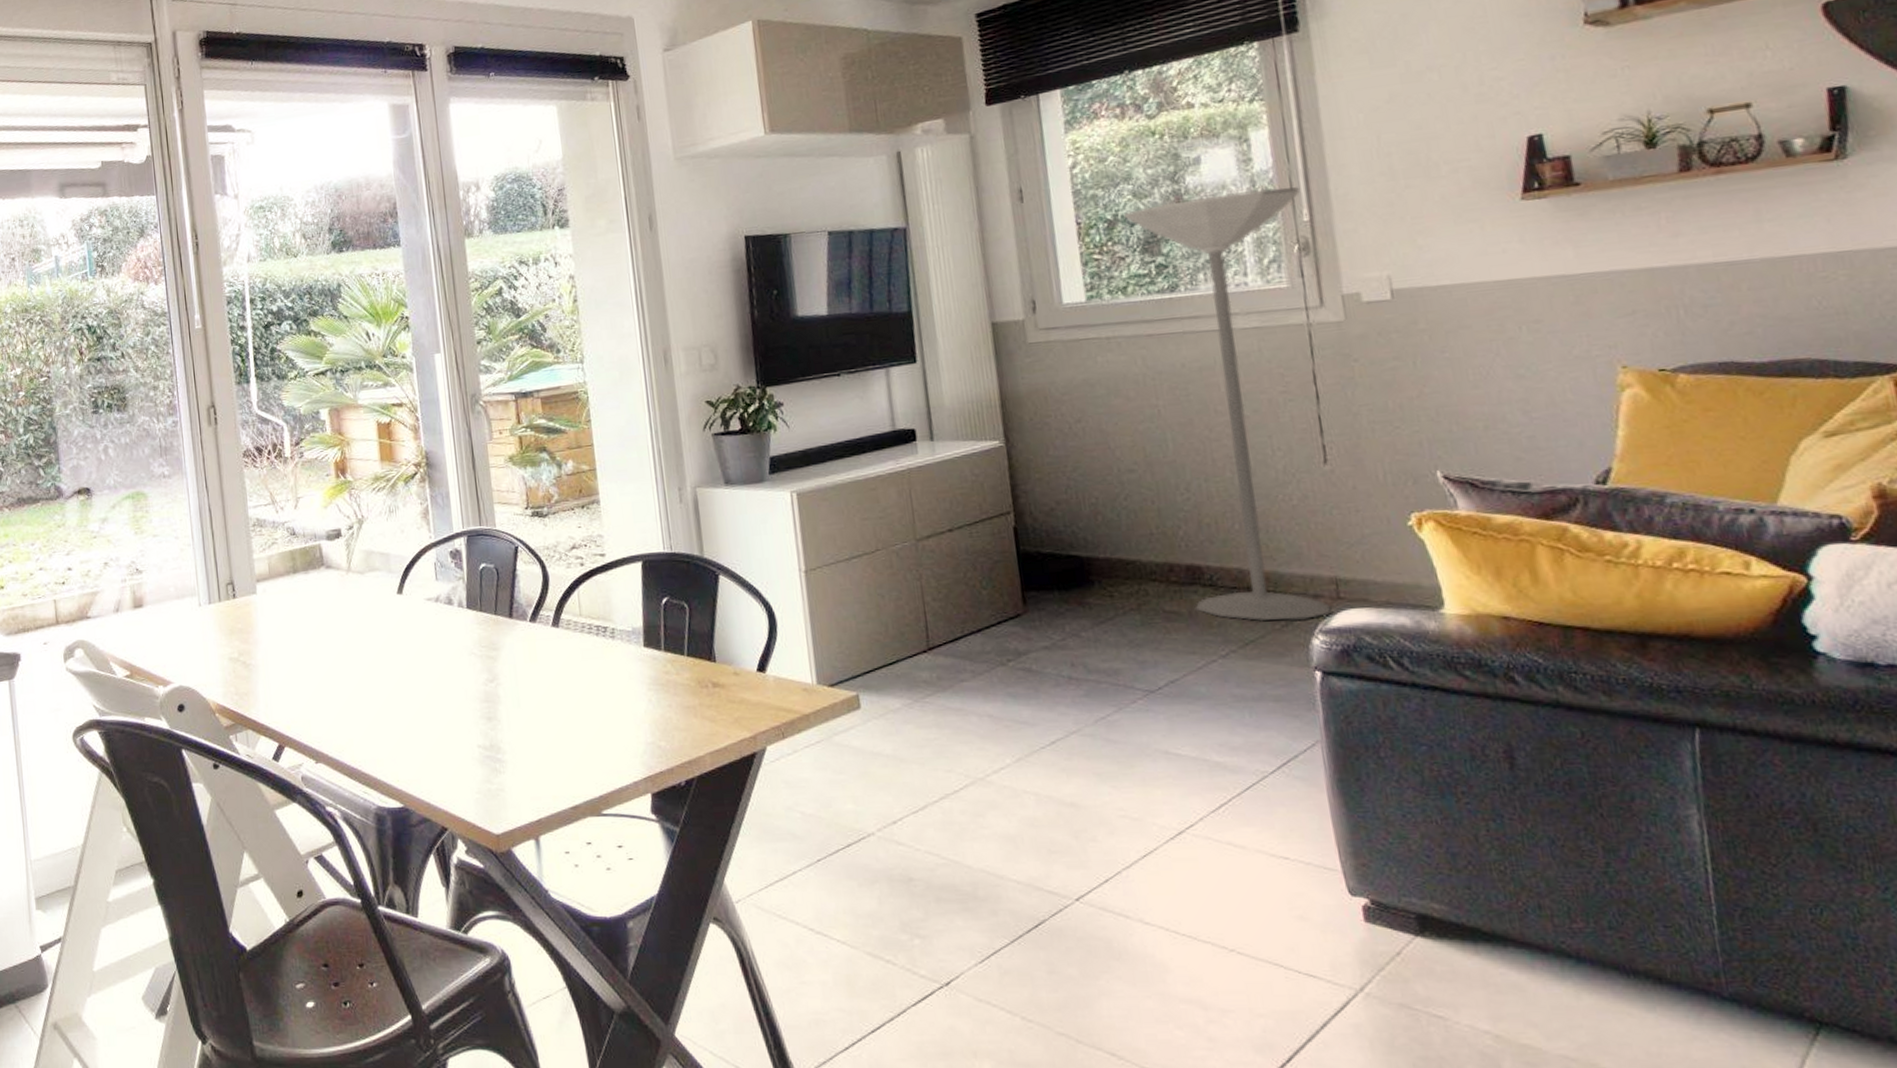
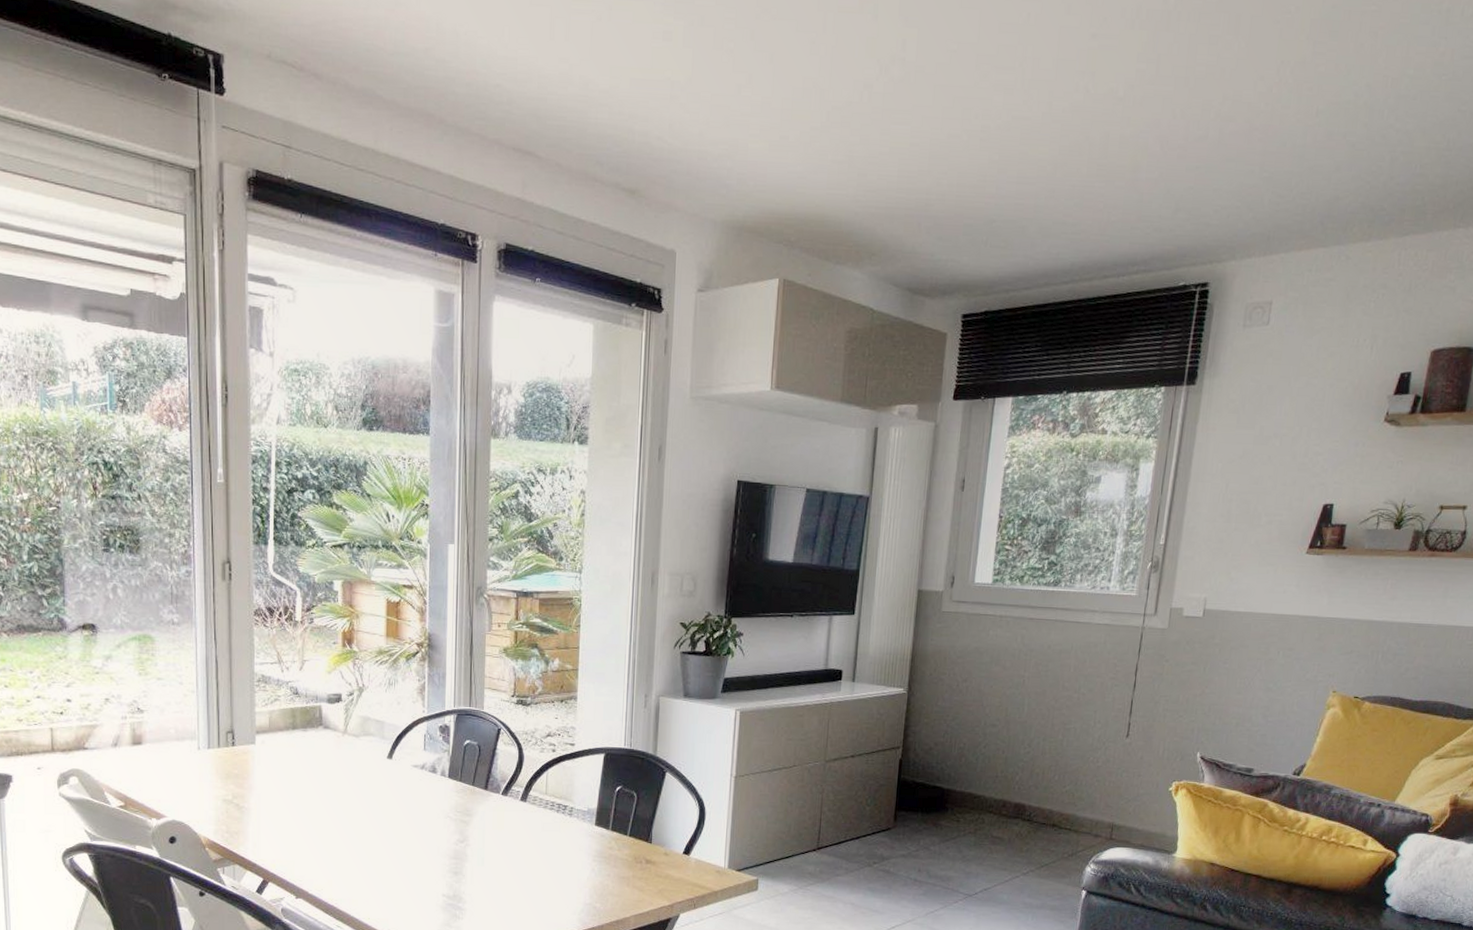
floor lamp: present [1123,187,1332,621] -> none [1013,511,1163,852]

